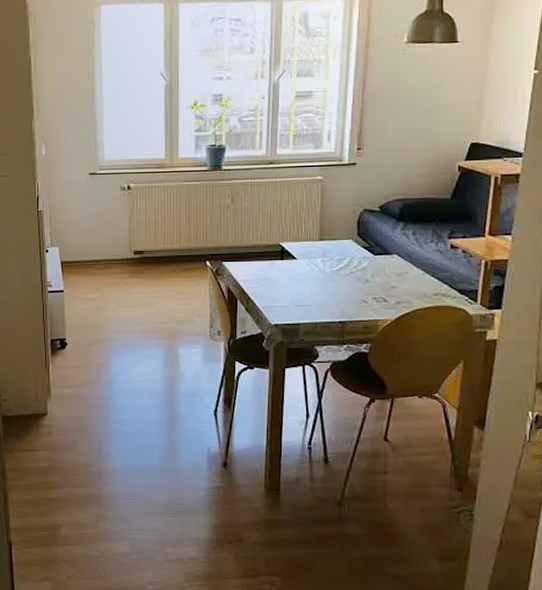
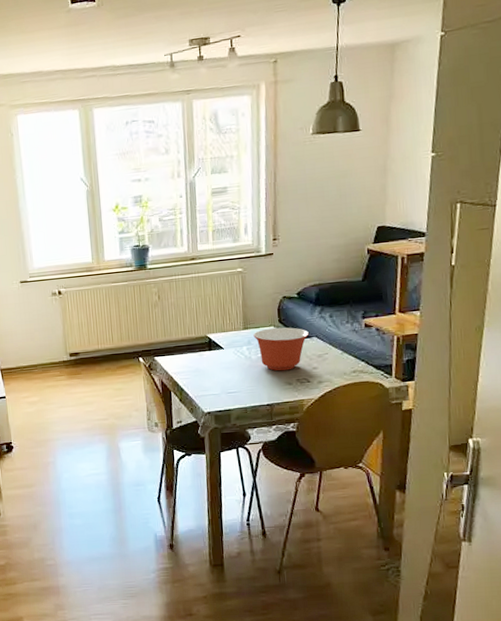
mixing bowl: none [329,241,389,287] -> present [253,327,309,371]

